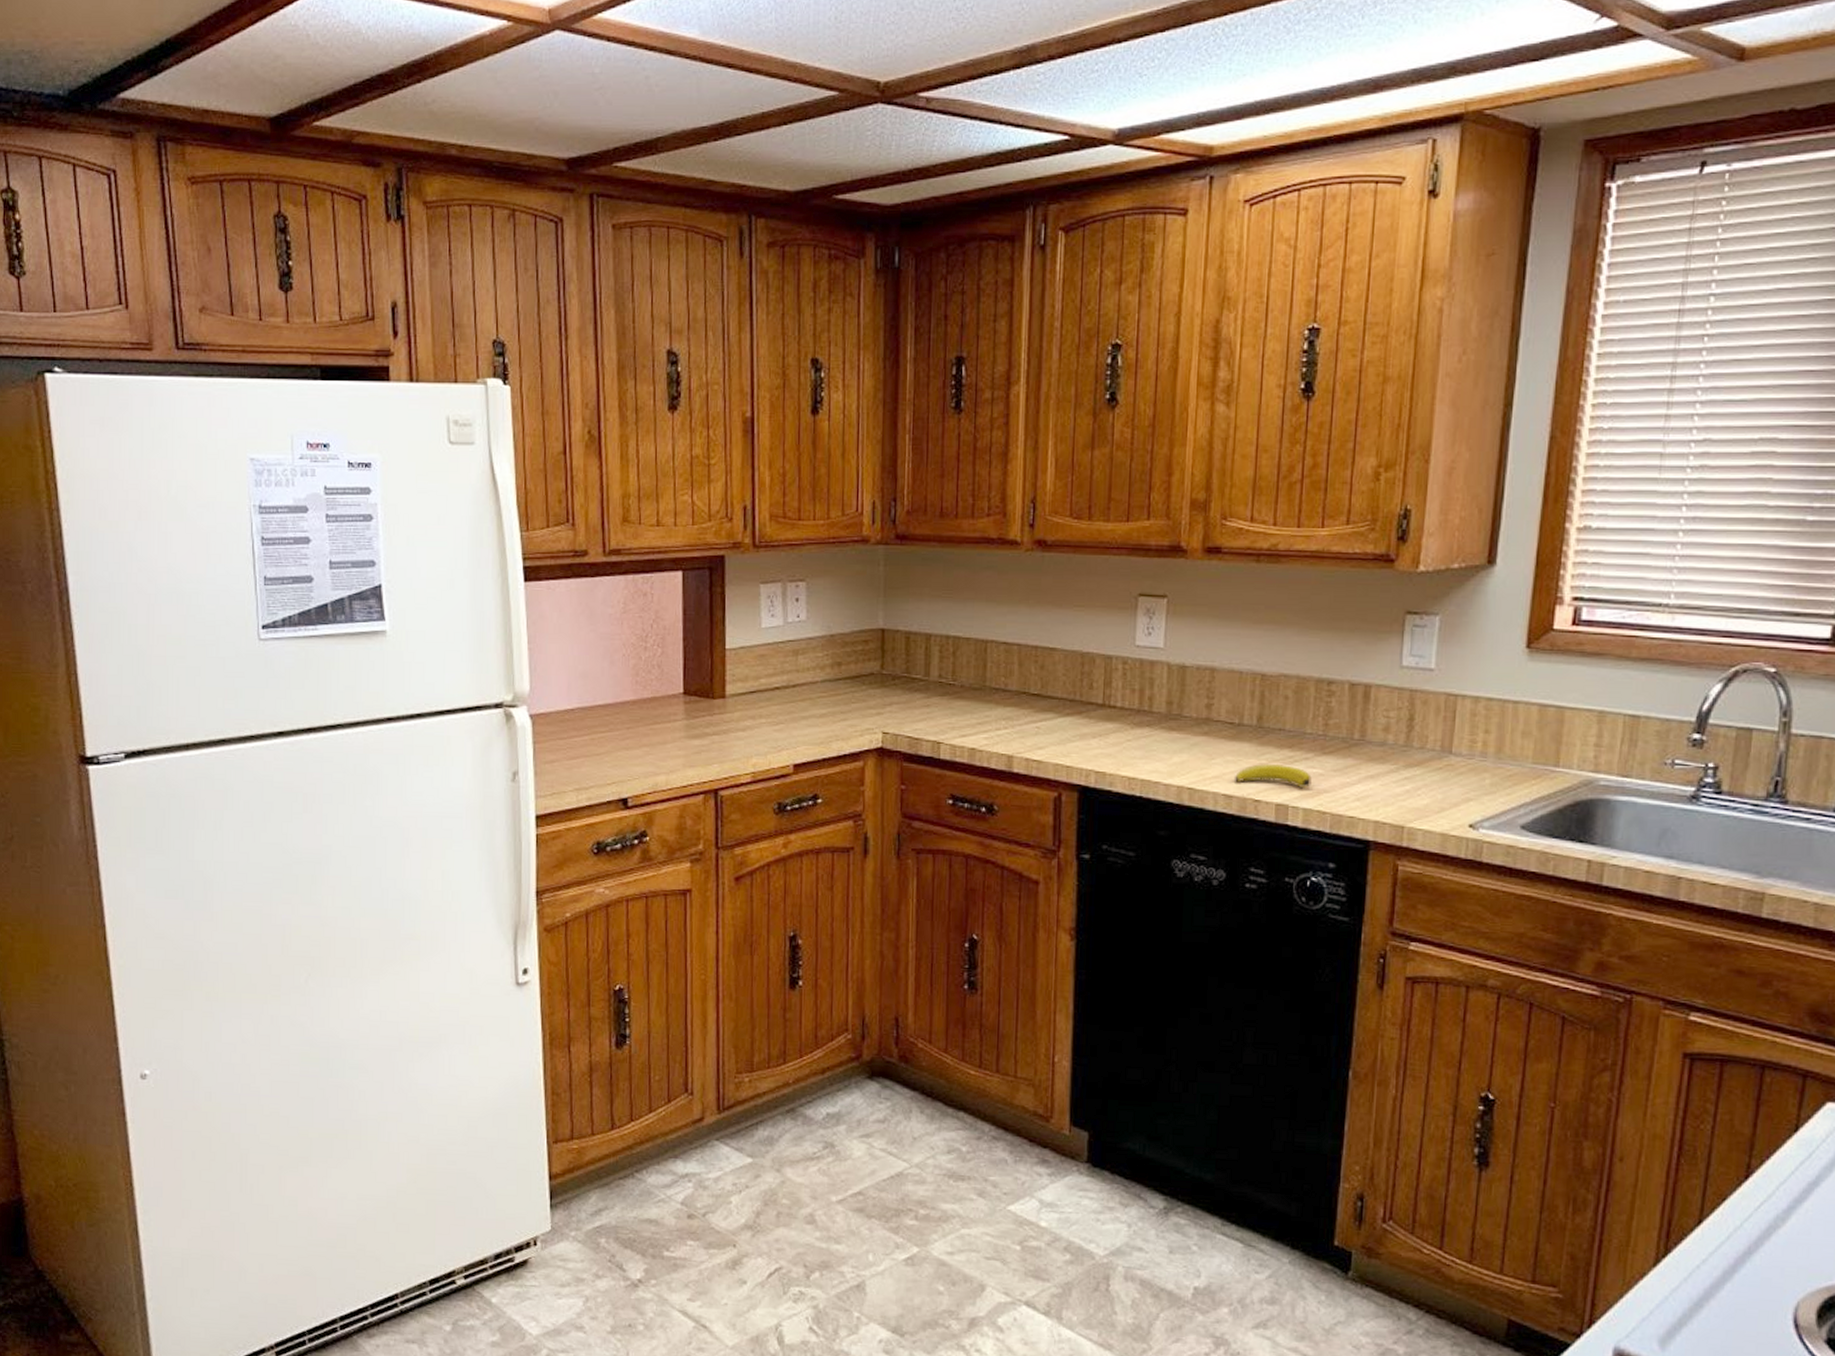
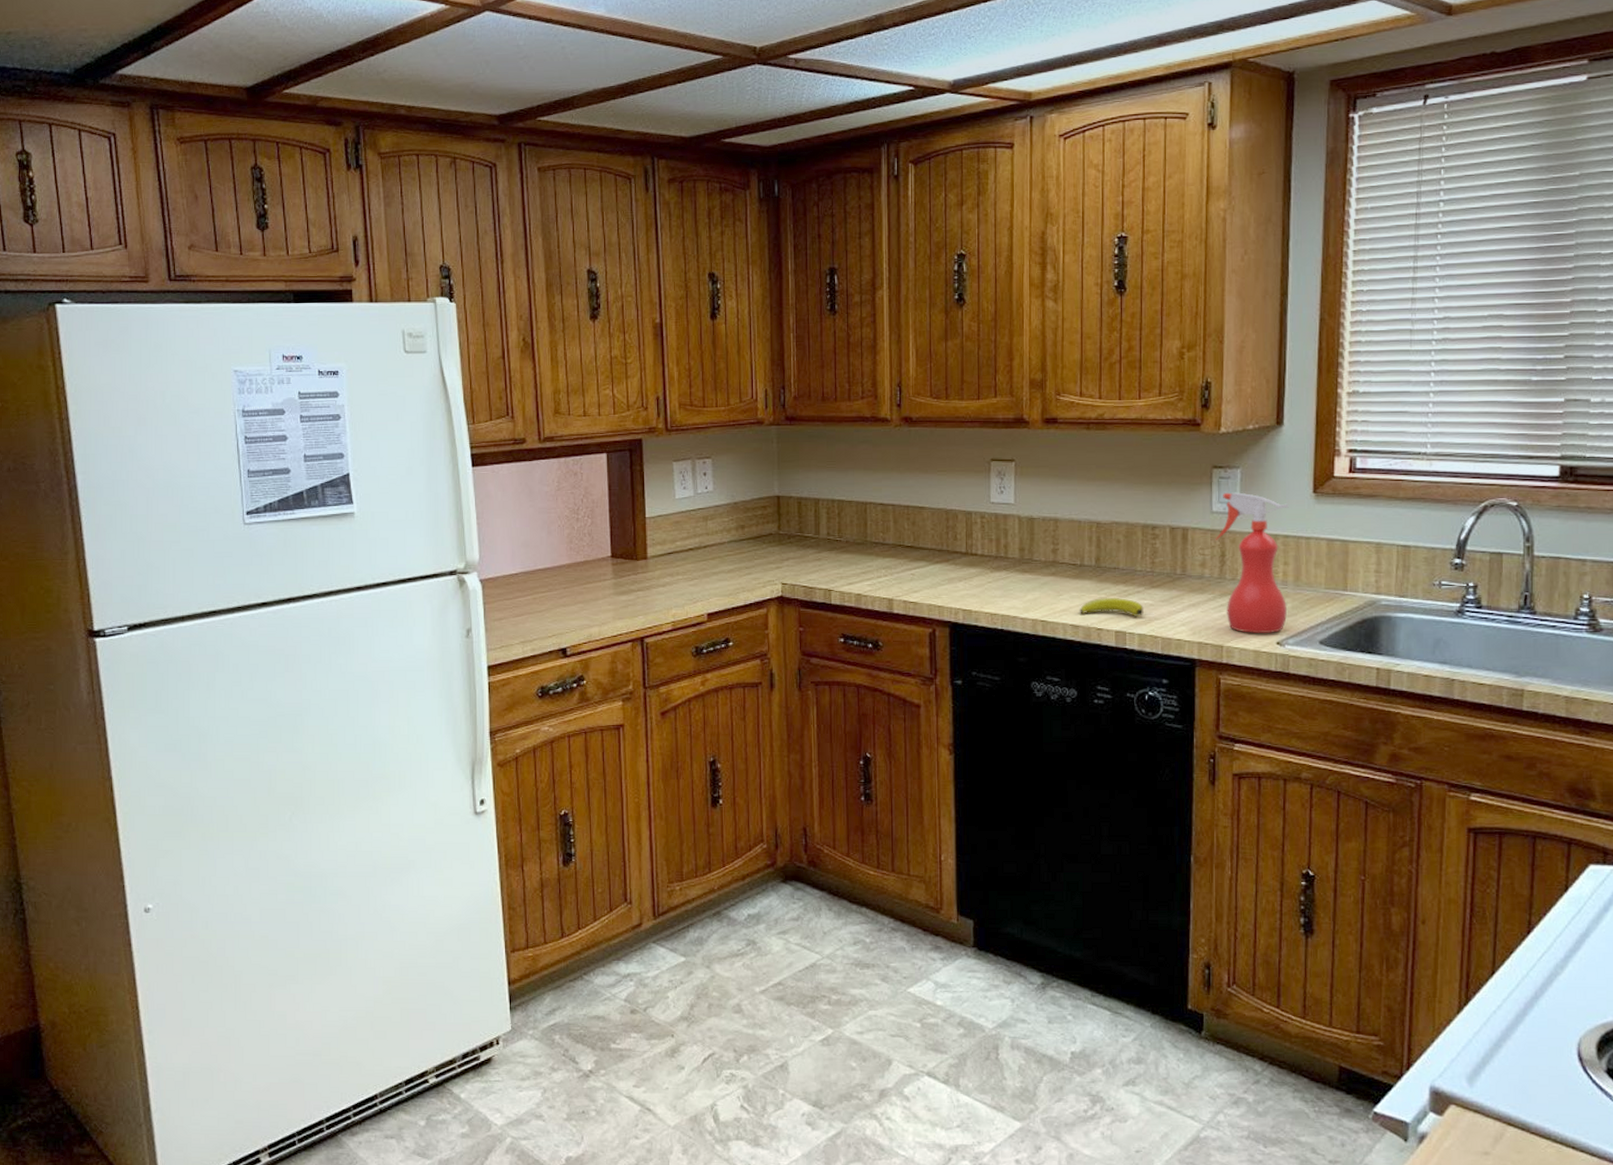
spray bottle: none [1403,644,1495,814] -> present [1215,492,1289,633]

